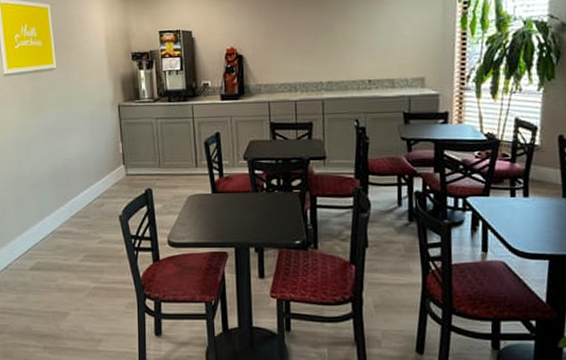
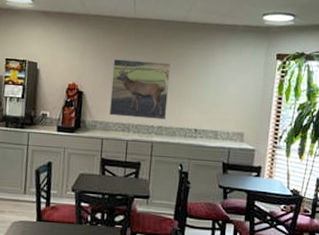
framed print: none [271,12,336,77] -> present [109,59,170,120]

